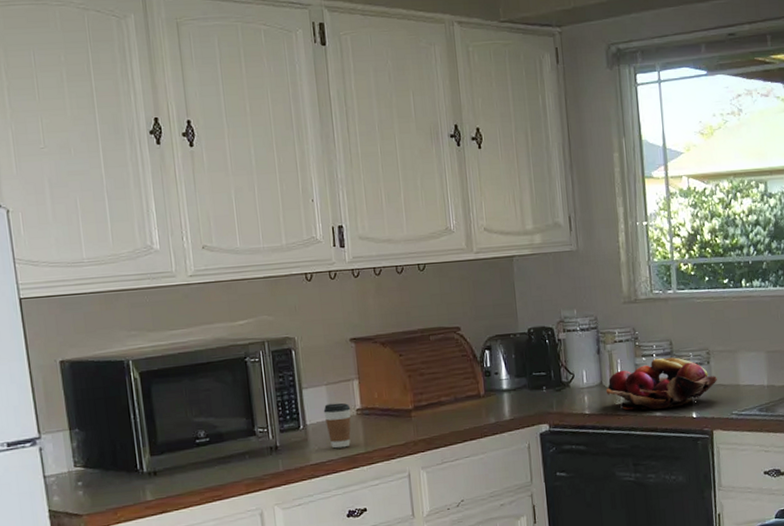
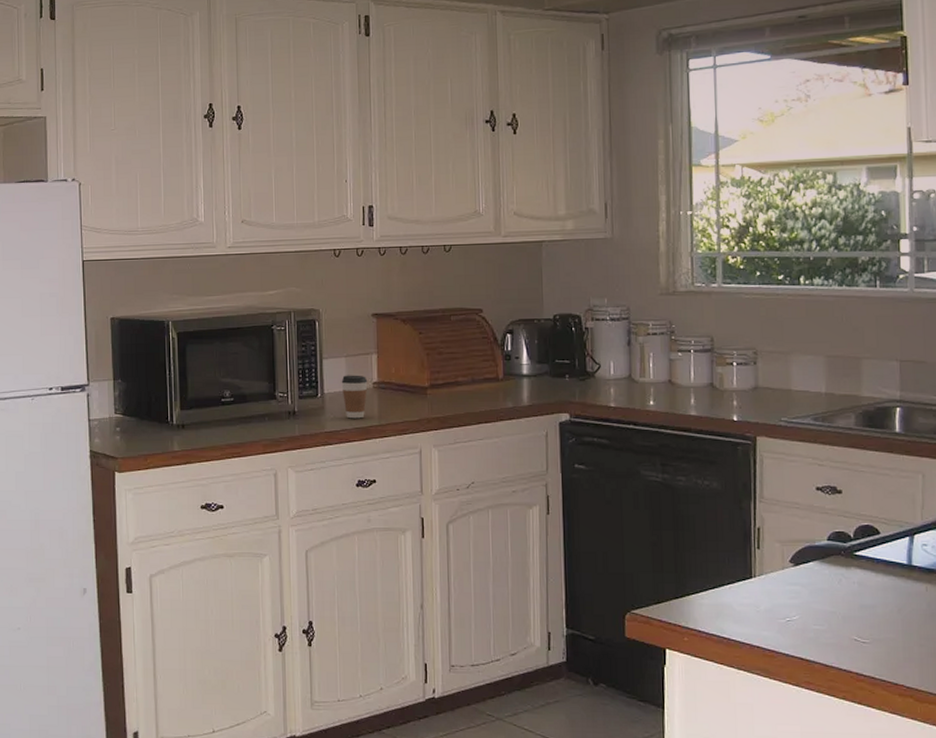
fruit basket: present [606,357,718,411] -> none [634,354,766,408]

